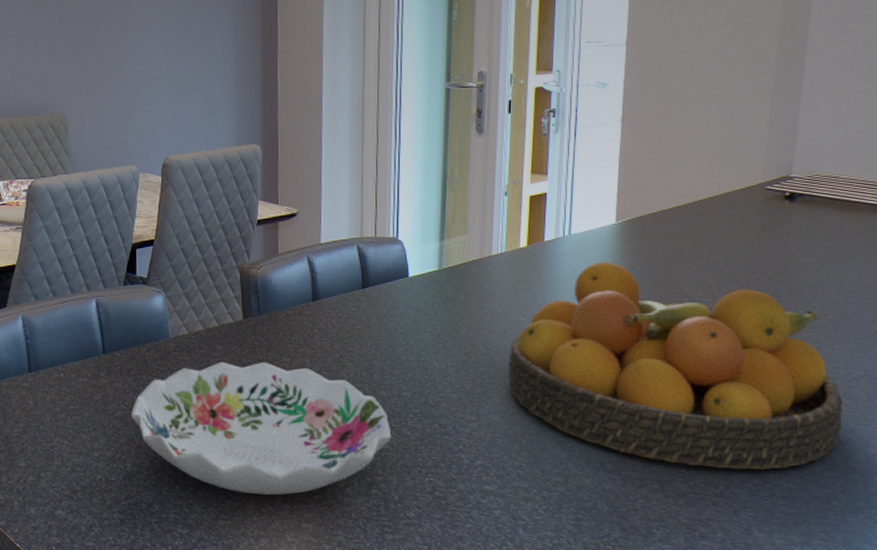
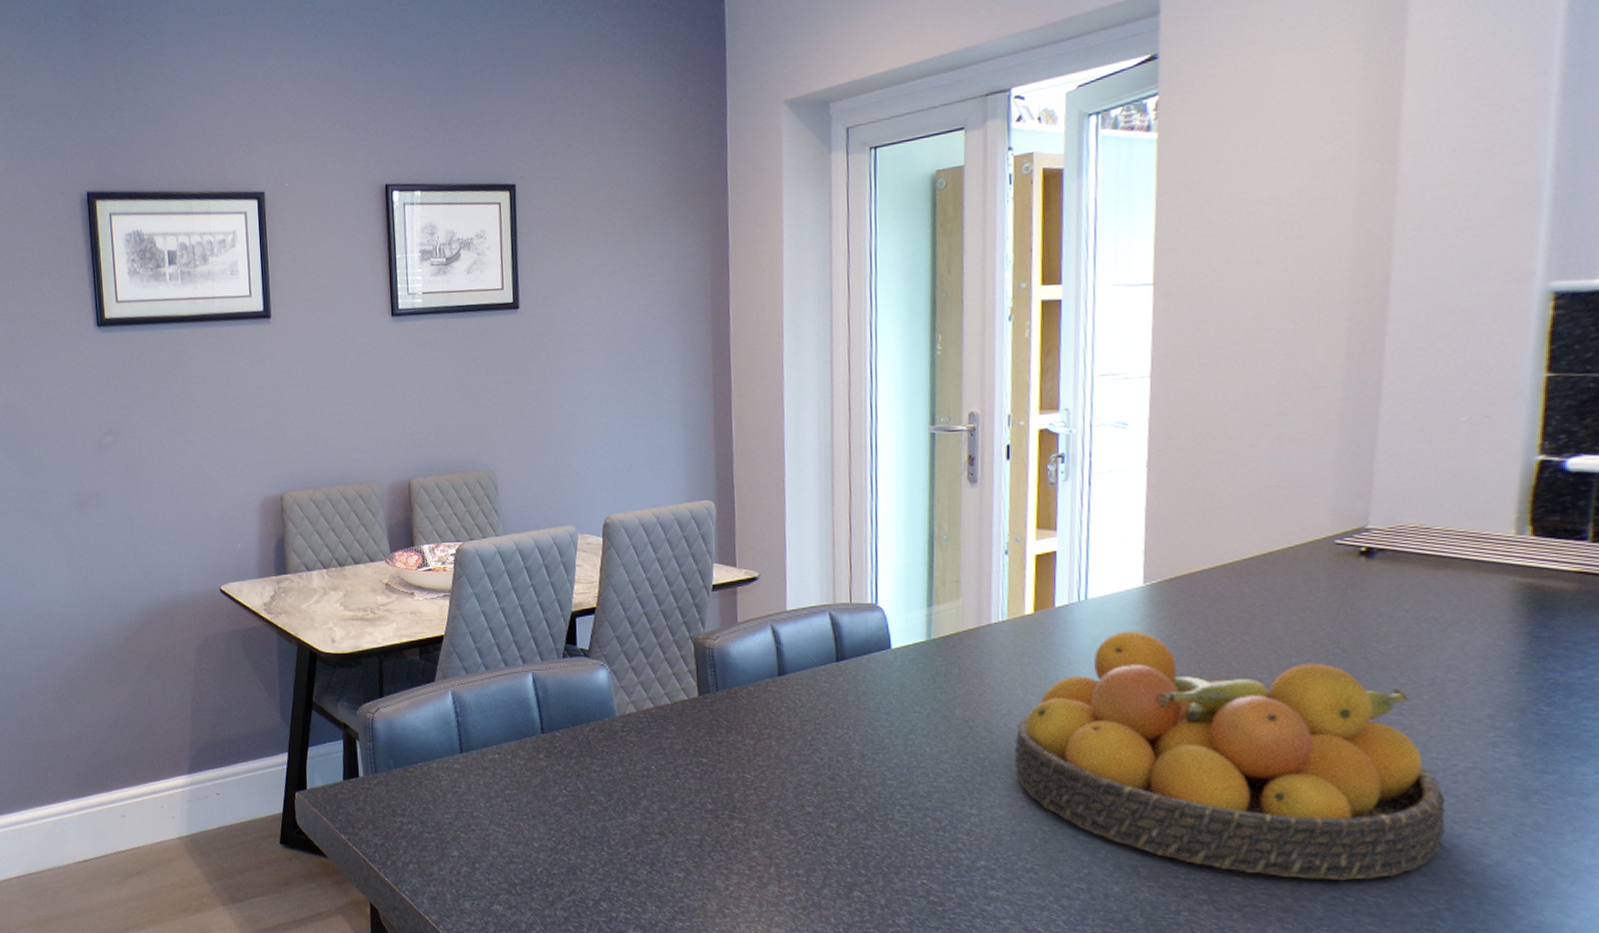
decorative bowl: present [130,361,392,495] -> none [573,743,876,895]

